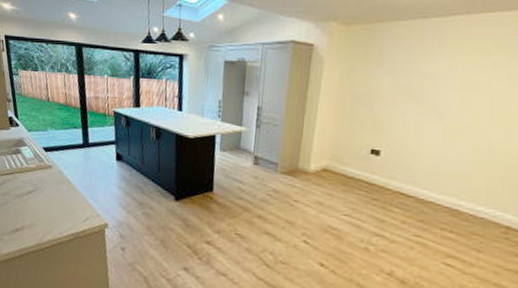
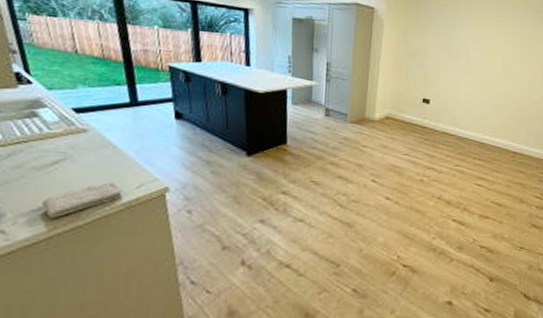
washcloth: none [18,213,73,239] -> present [41,183,122,217]

